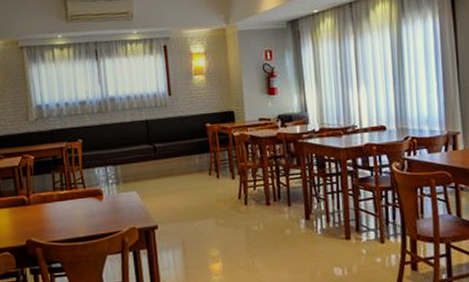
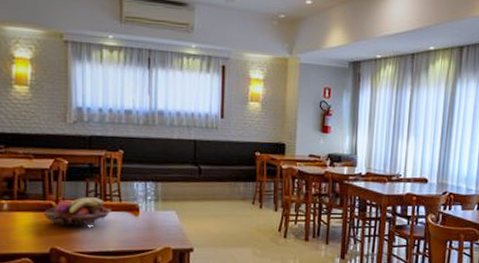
fruit basket: none [17,187,77,218] -> present [43,197,111,226]

